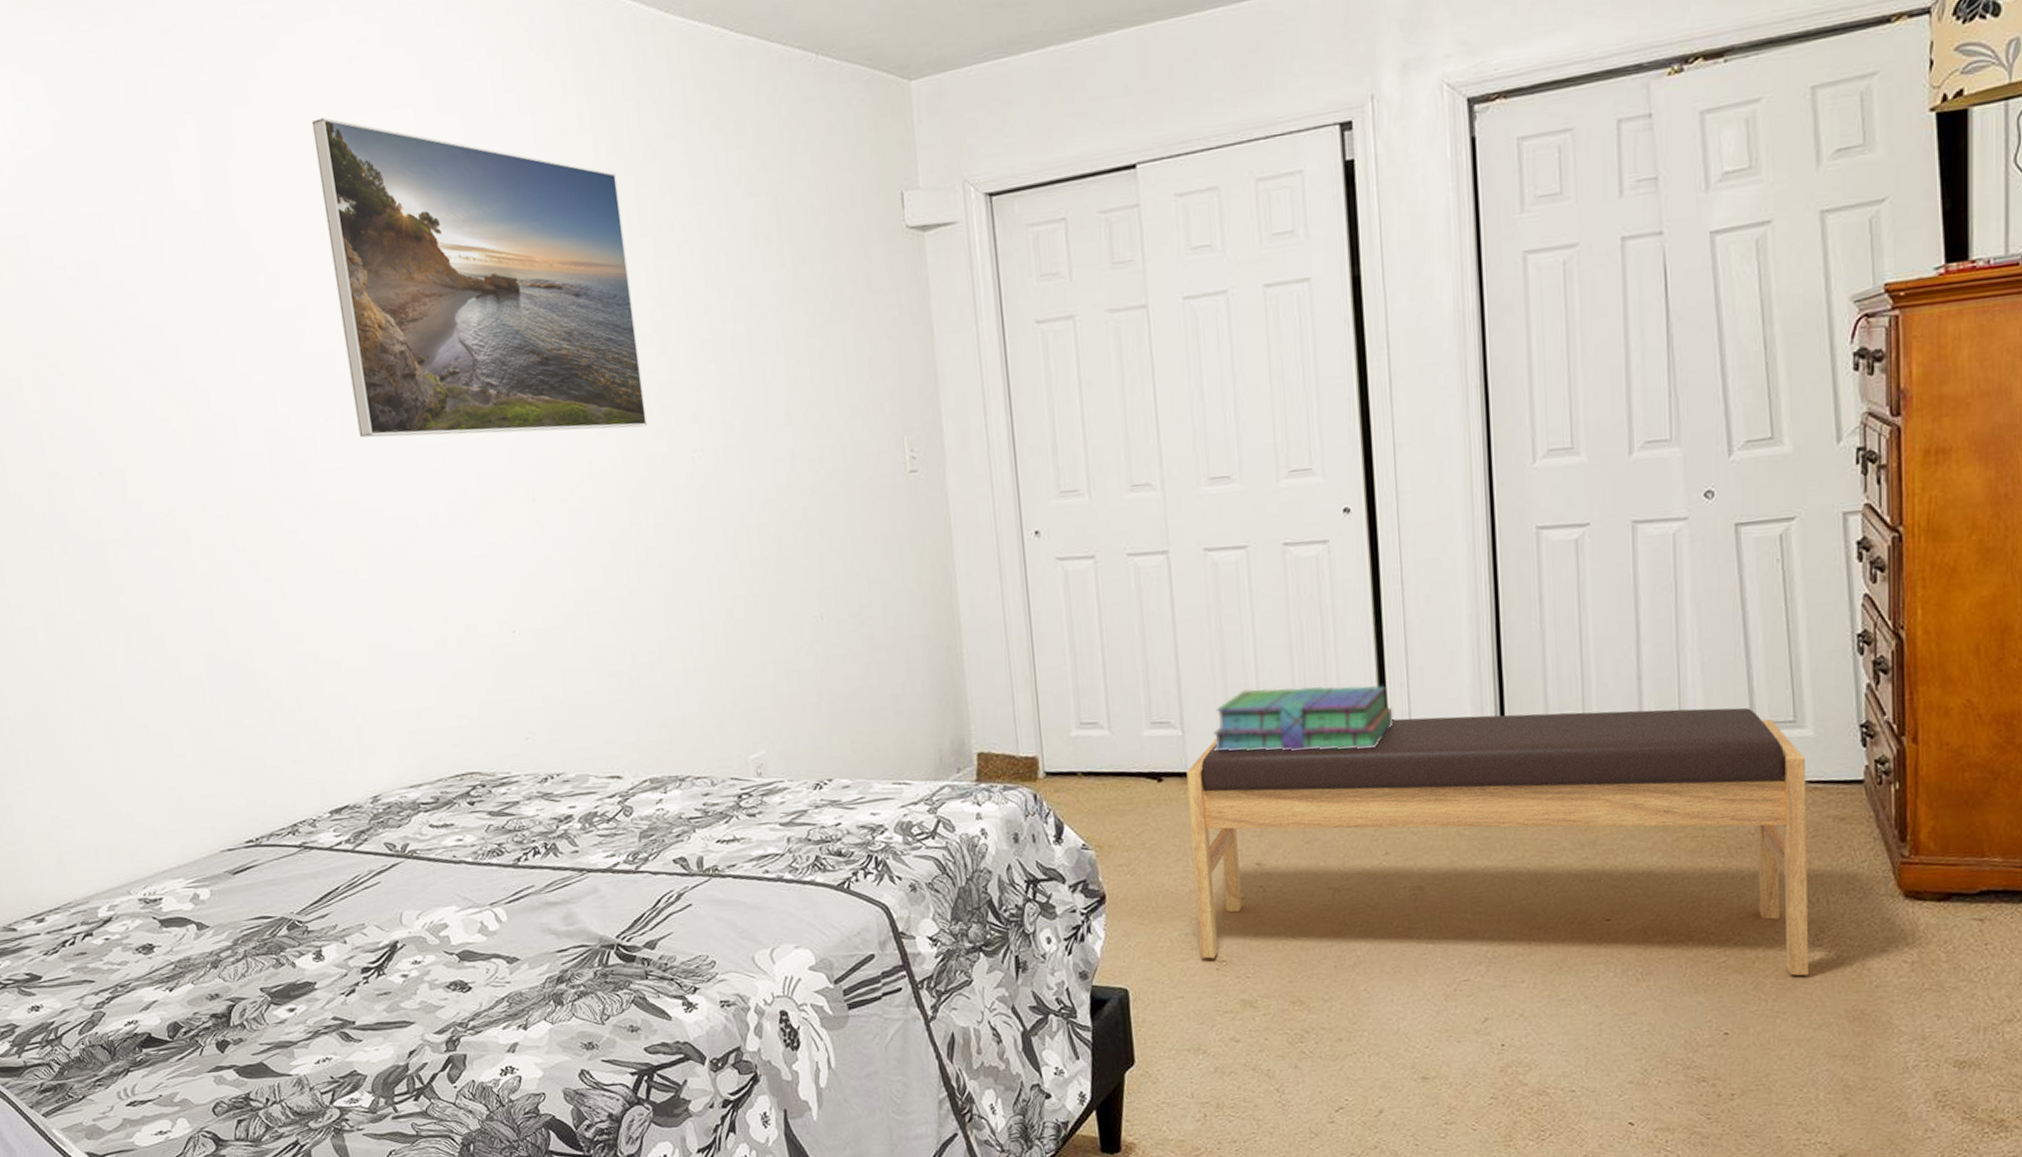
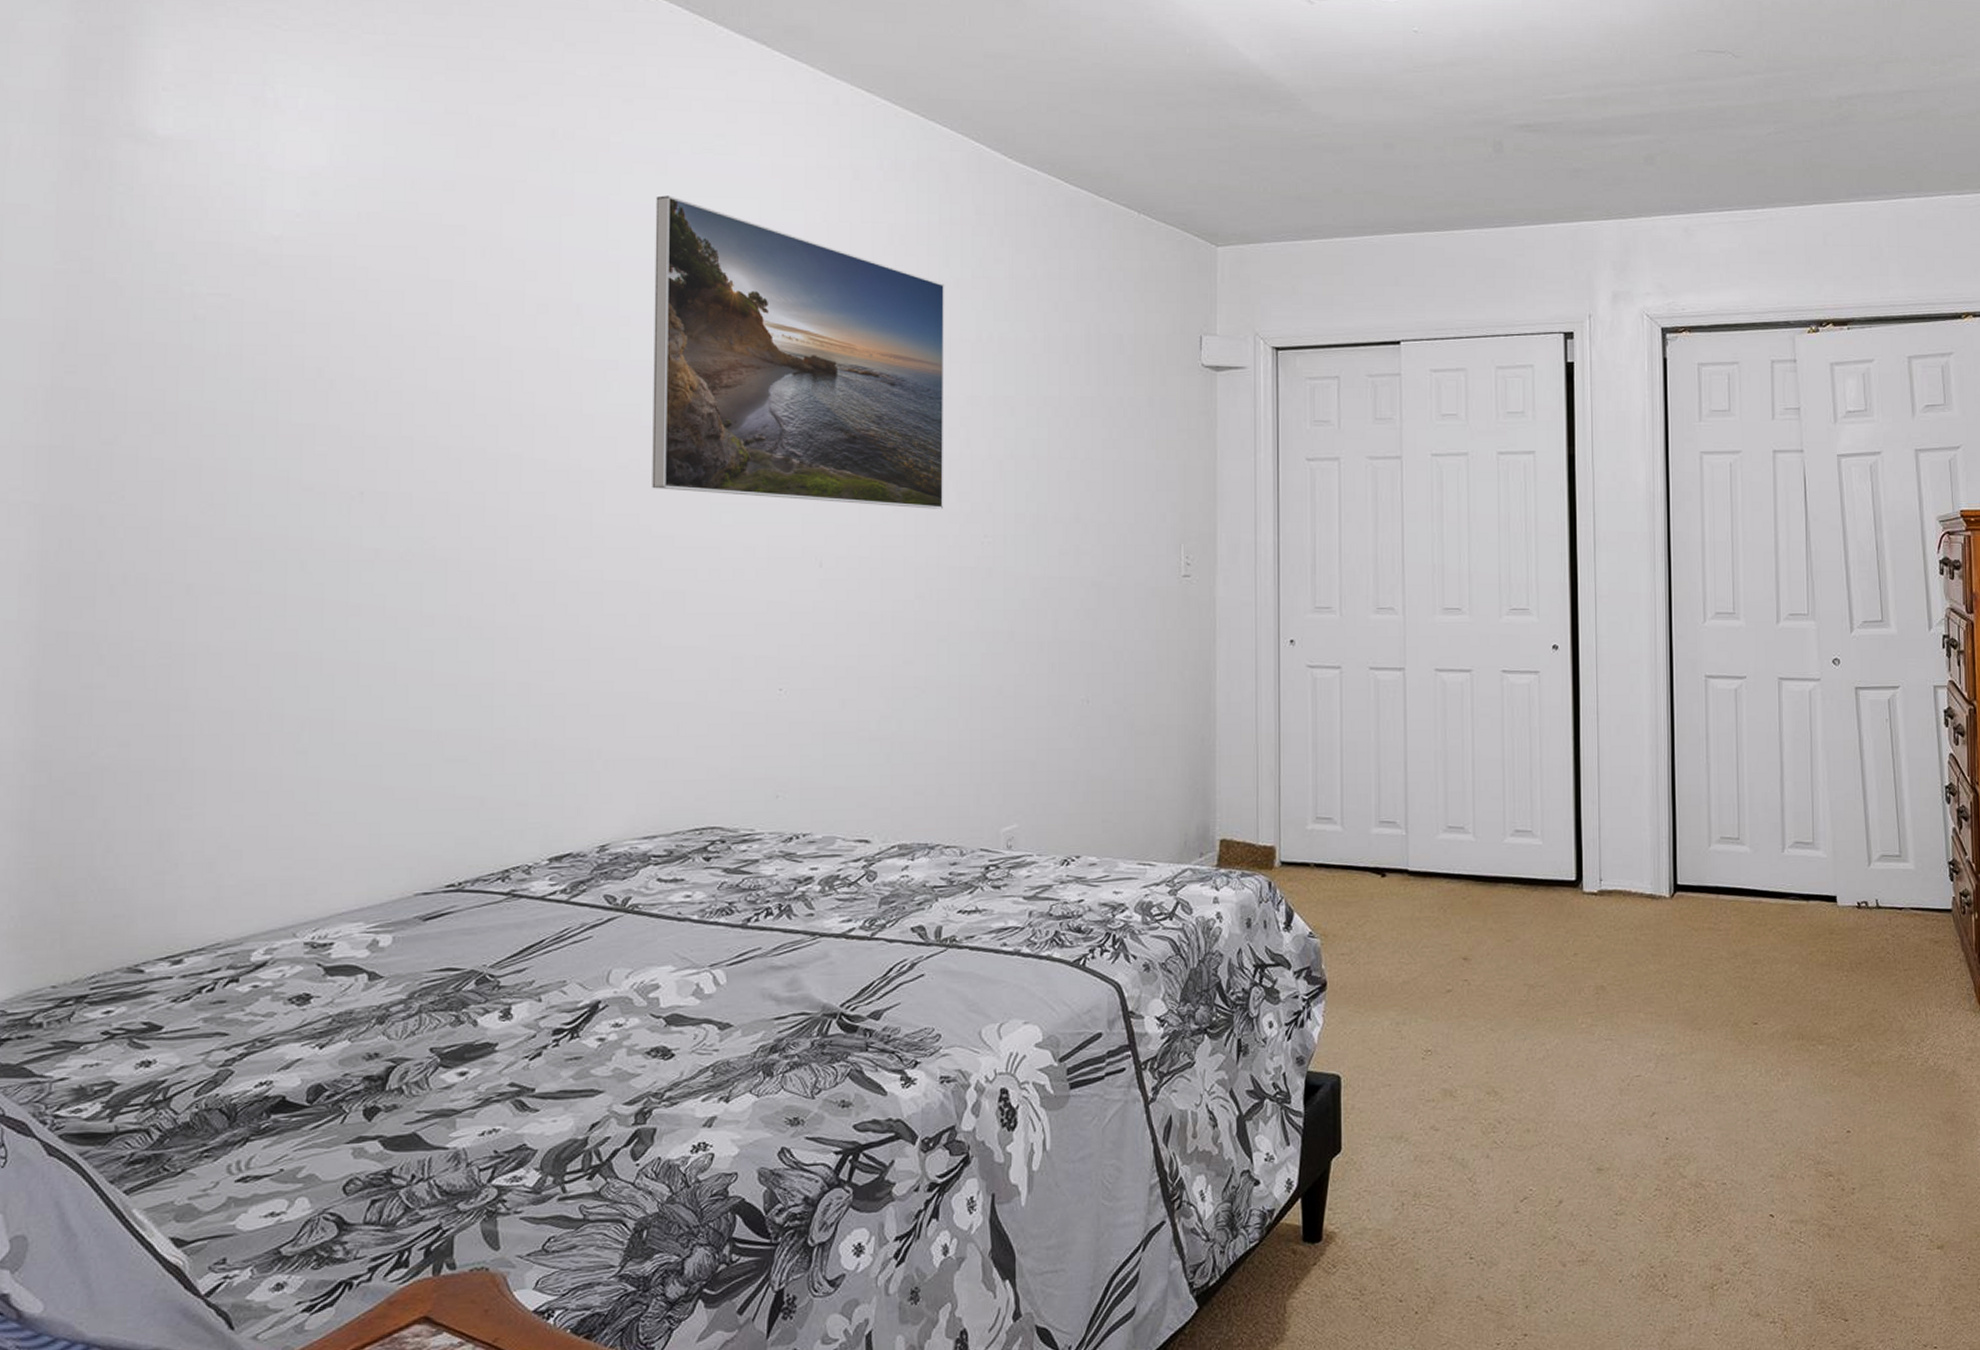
bench: present [1186,707,1808,976] -> none [1407,832,1912,1081]
stack of books: present [1213,685,1394,751] -> none [1433,797,1586,858]

